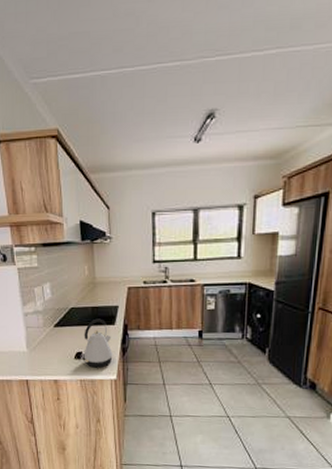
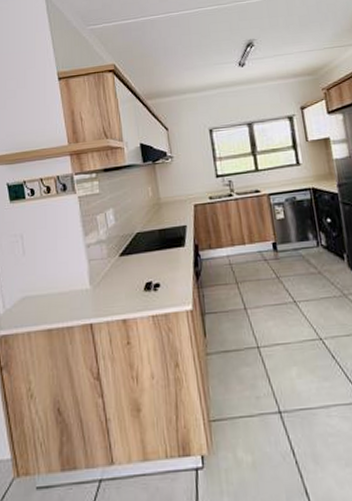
kettle: present [83,318,113,368] -> none [152,241,186,299]

